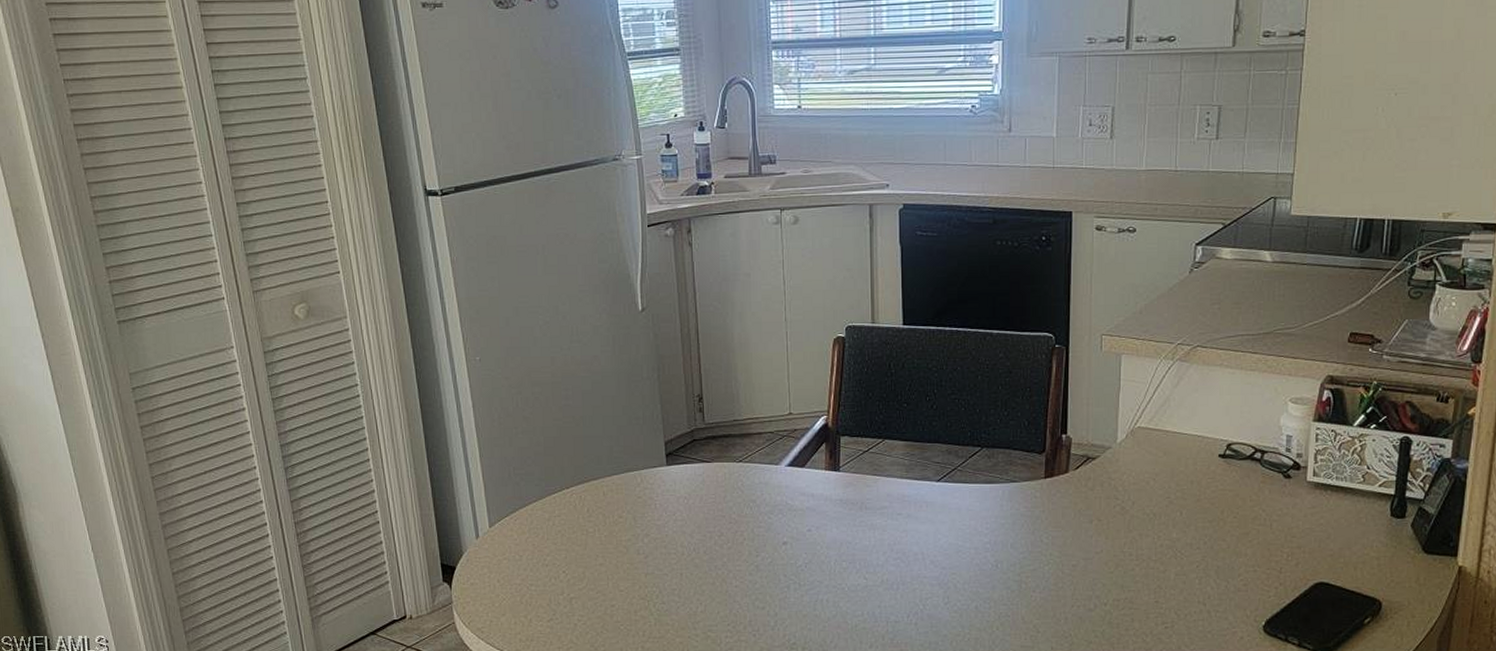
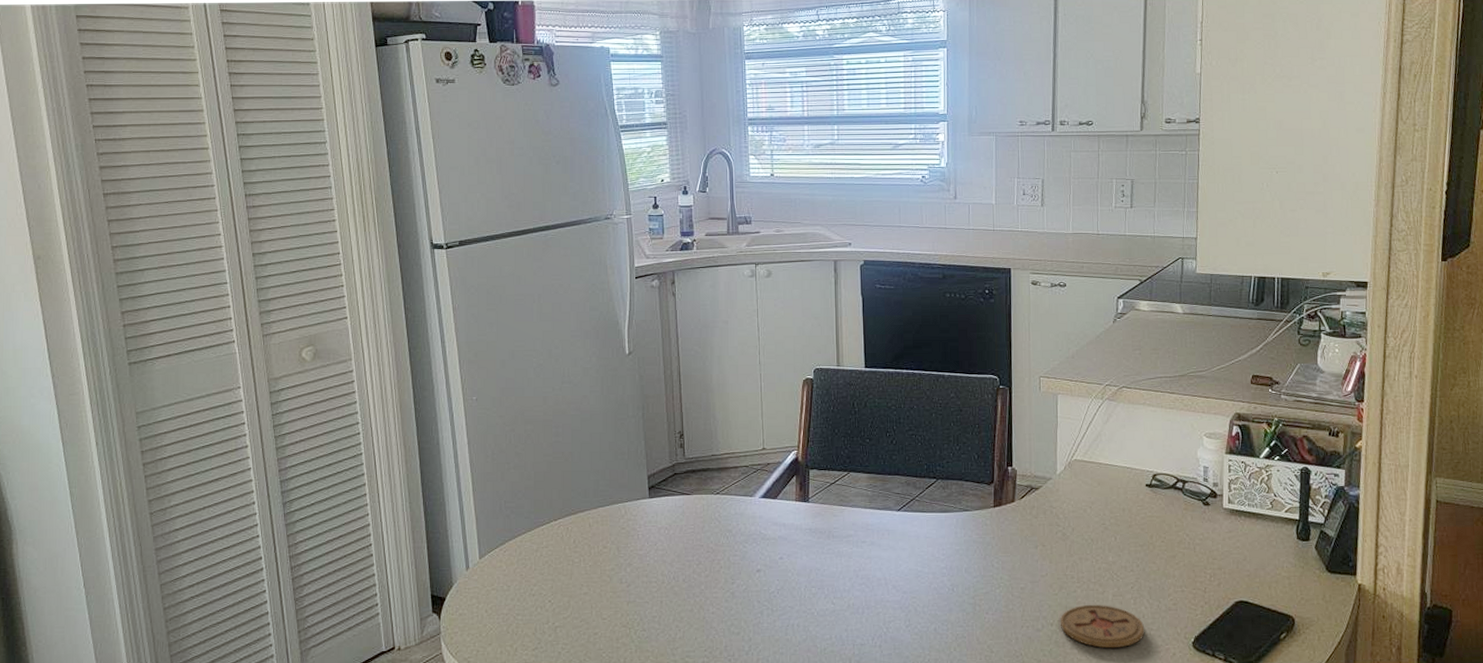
coaster: none [1114,583,1210,631] -> present [1060,604,1145,648]

